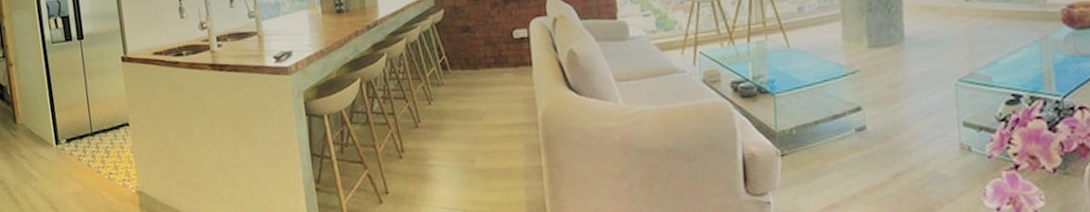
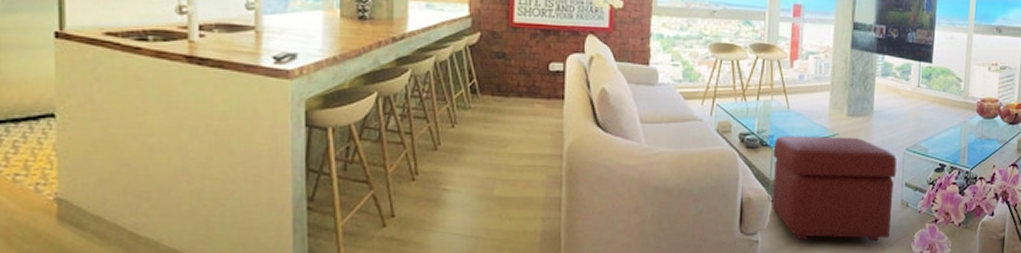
ottoman: none [775,72,949,200] -> present [771,136,897,242]

